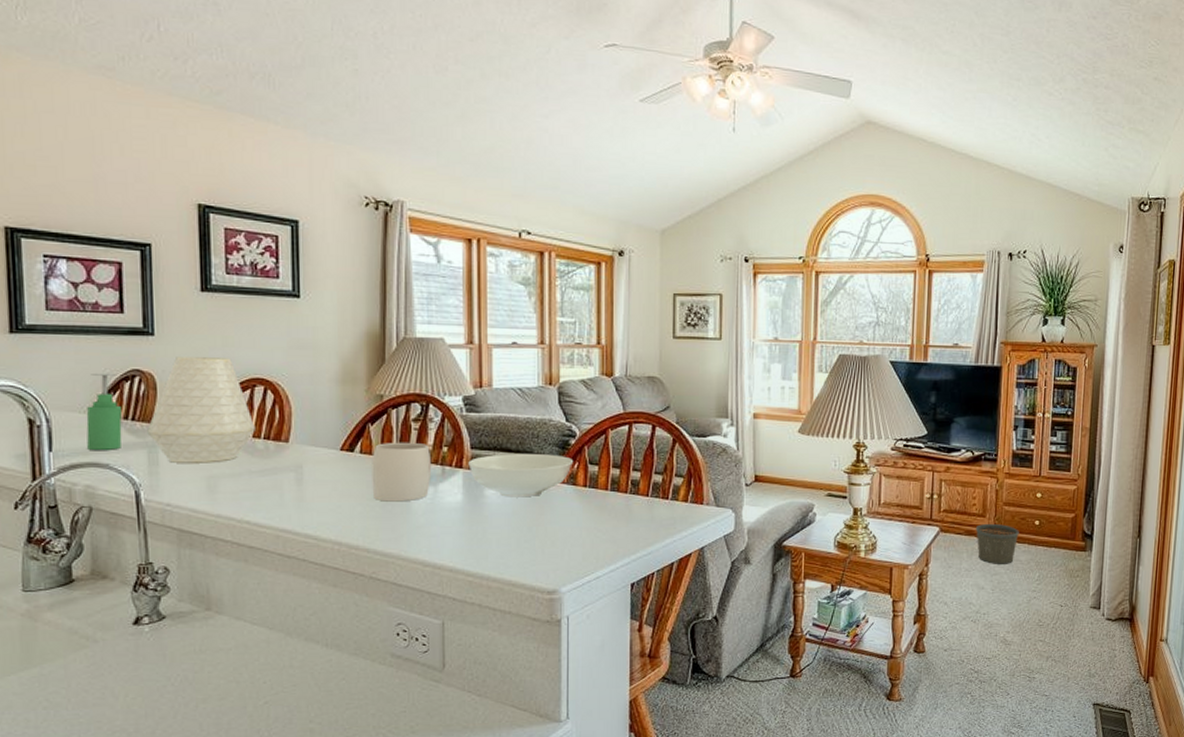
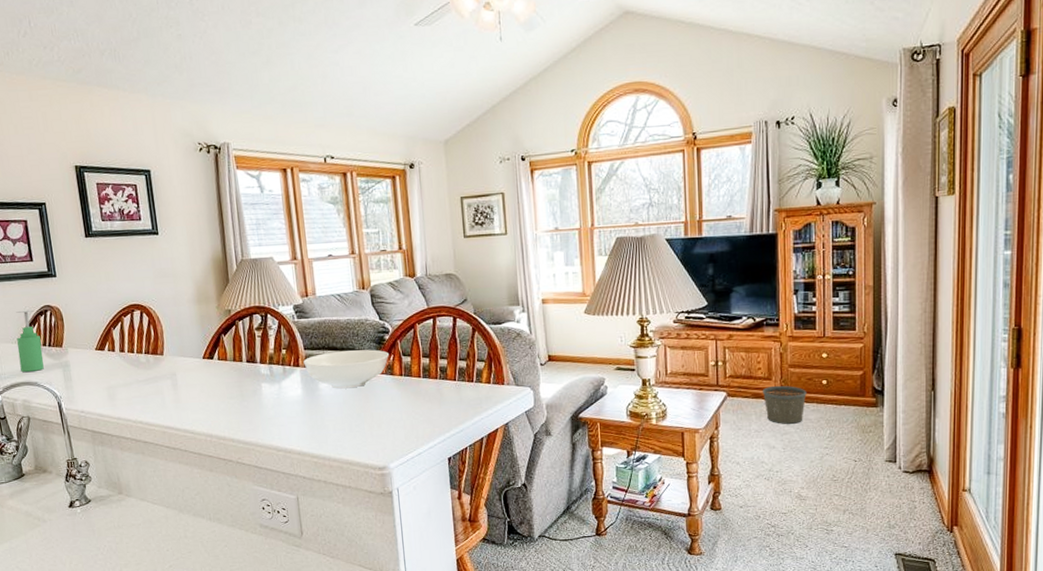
vase: present [147,356,255,463] -> none [60,289,138,378]
mug: present [372,442,432,502] -> none [227,347,275,399]

